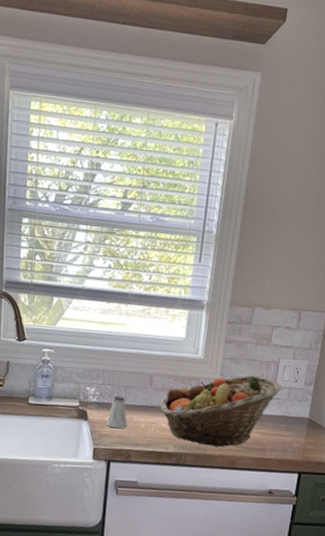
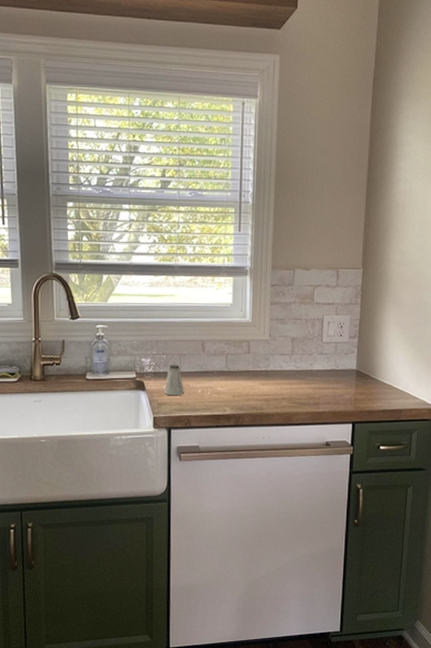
fruit basket: present [160,375,282,447] -> none [214,333,328,405]

